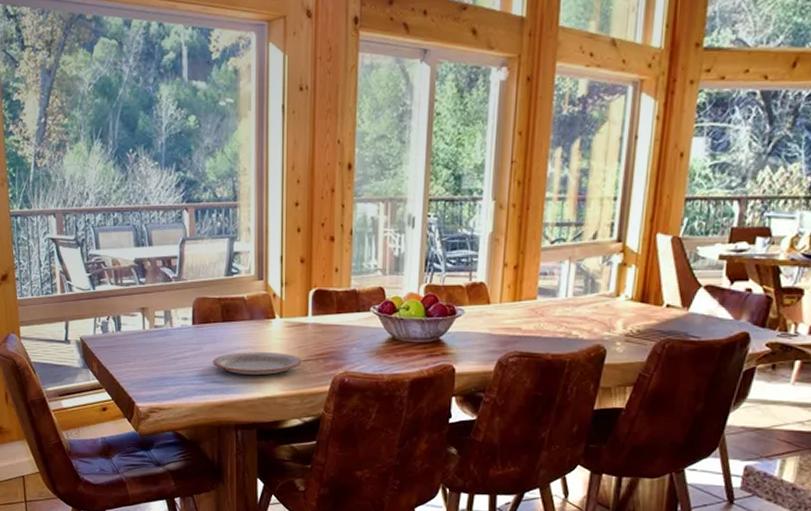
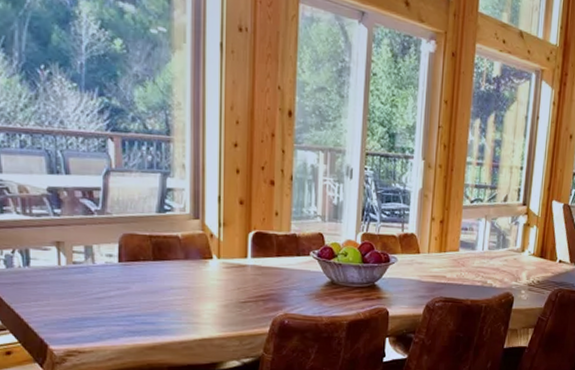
plate: present [213,352,303,376] -> none [142,292,241,317]

